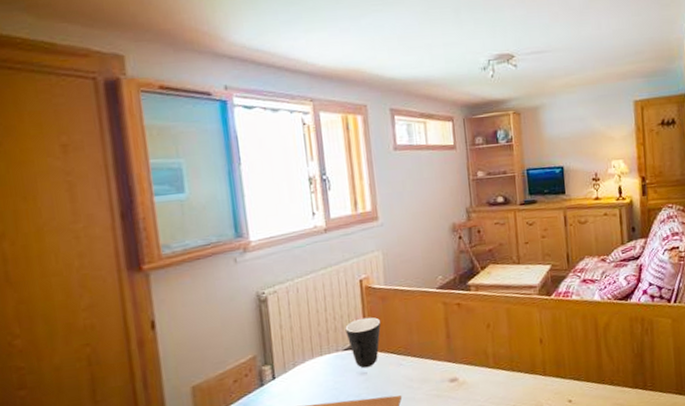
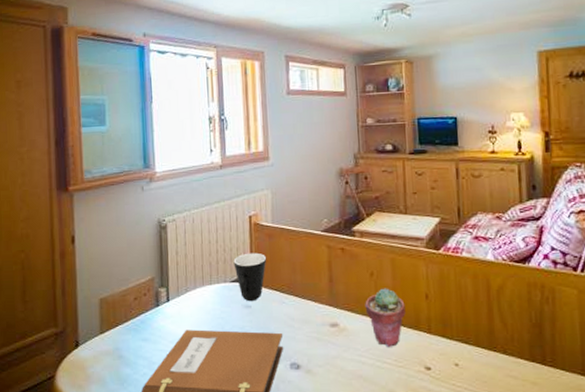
potted succulent: none [483,337,522,394] -> present [365,288,406,347]

